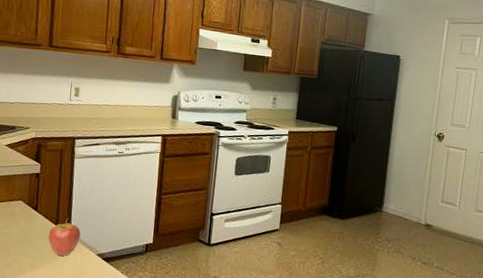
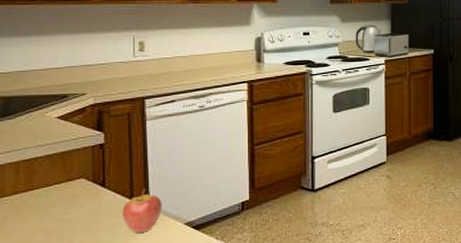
kettle: none [263,95,288,124] -> present [356,25,381,54]
toaster: none [279,105,315,130] -> present [374,32,409,58]

